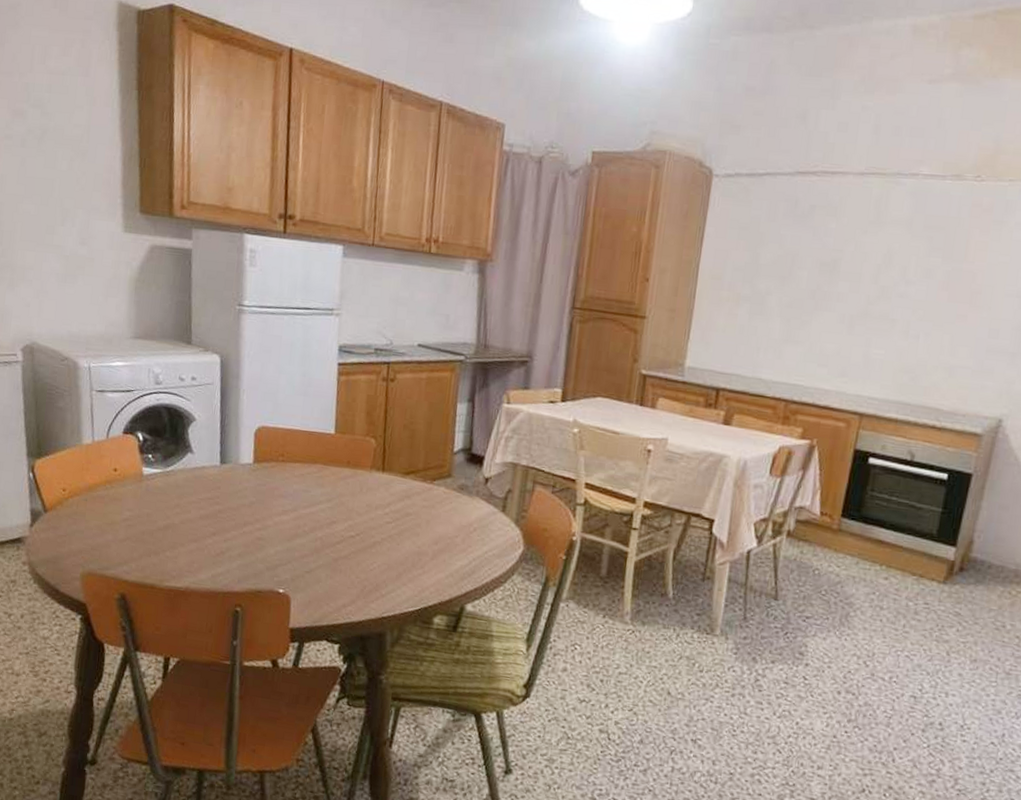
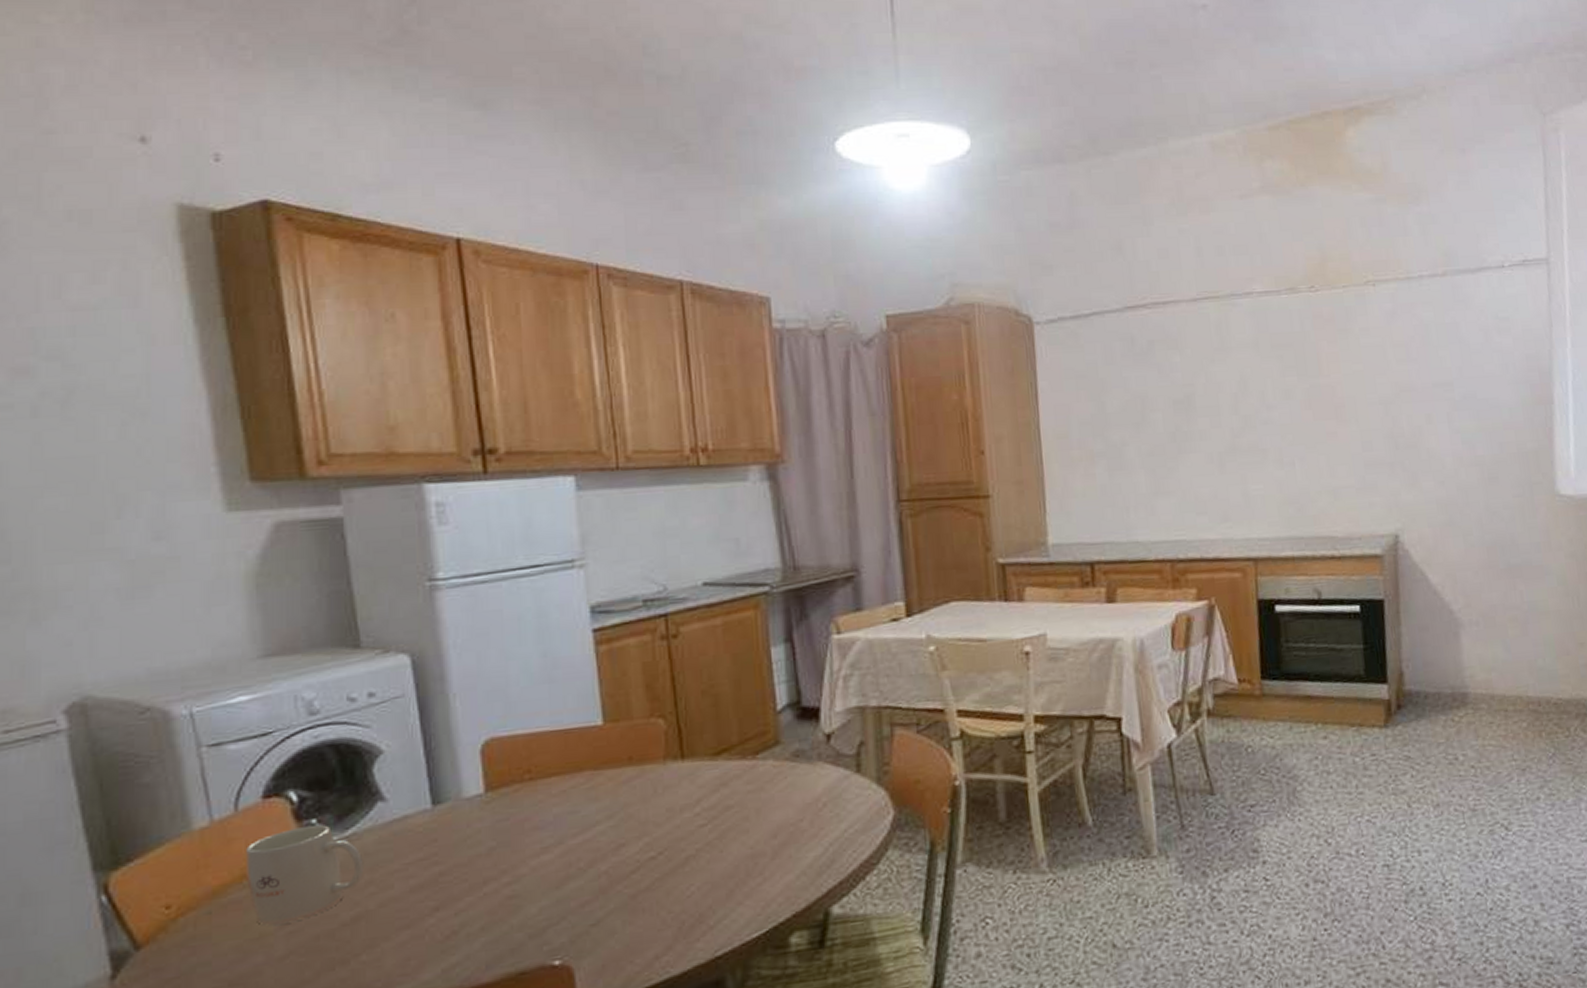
mug: none [108,458,176,519] -> present [245,825,364,926]

